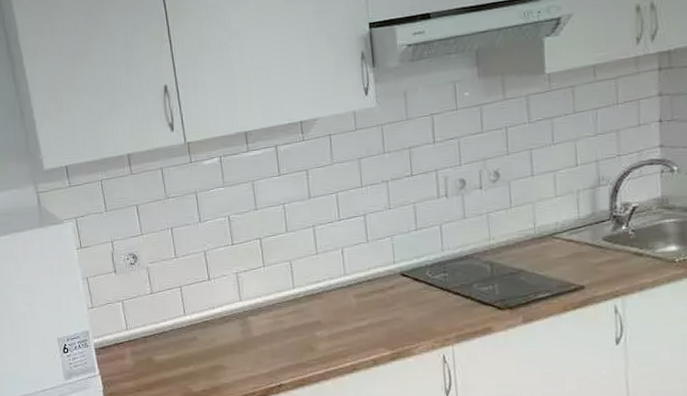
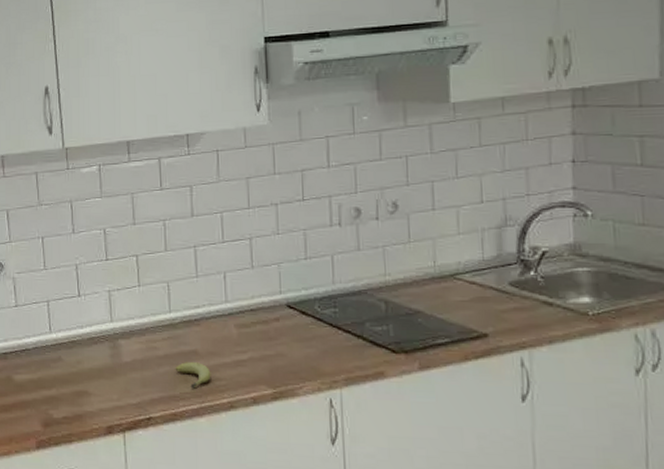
fruit: none [301,332,335,356] -> present [175,362,211,389]

